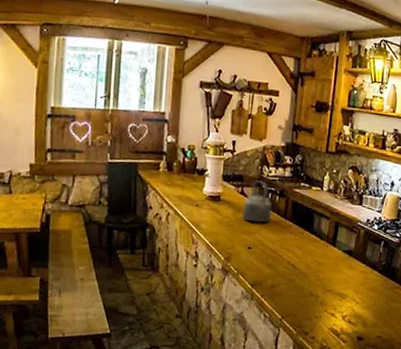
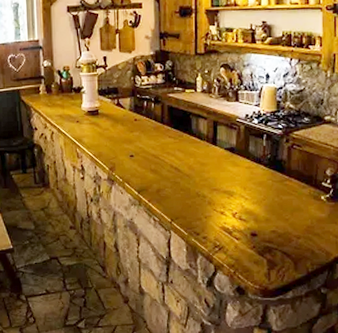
kettle: present [242,180,273,223] -> none [121,90,150,131]

